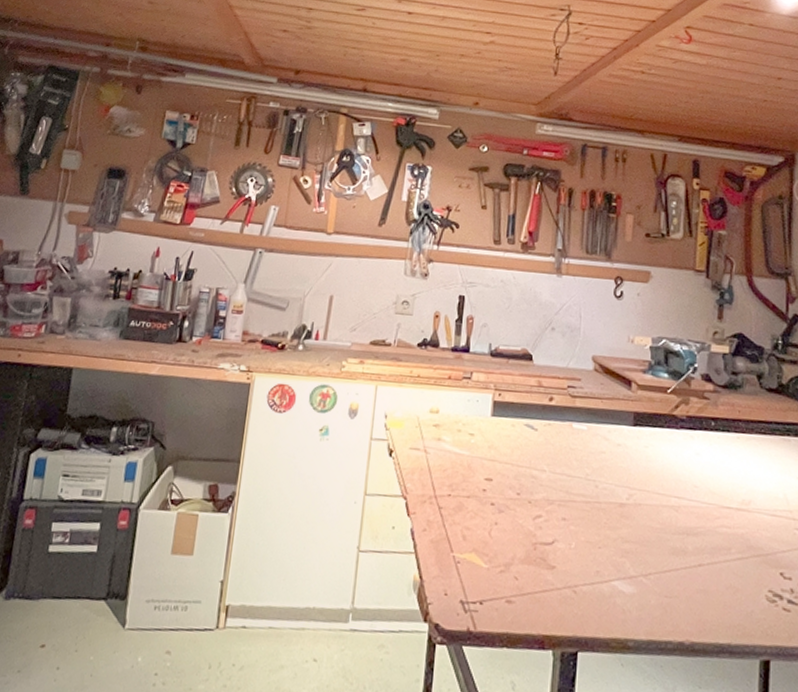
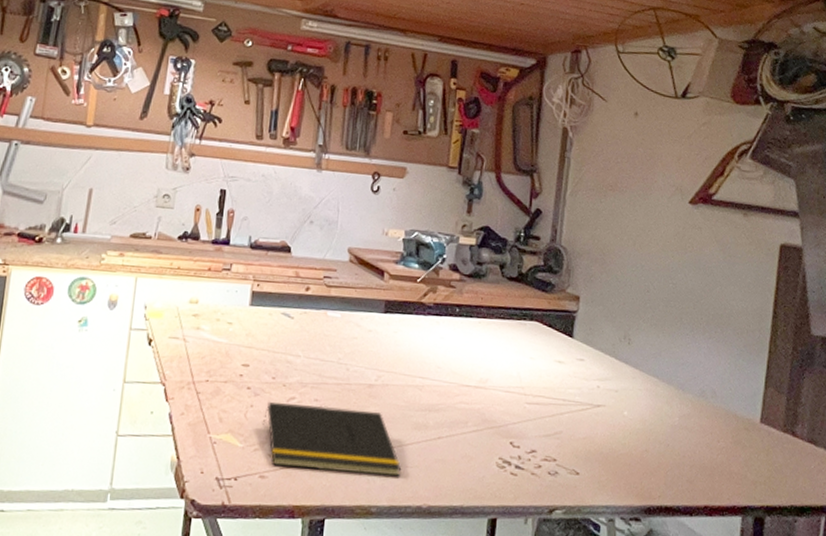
notepad: none [508,519,660,608] -> present [263,401,402,477]

